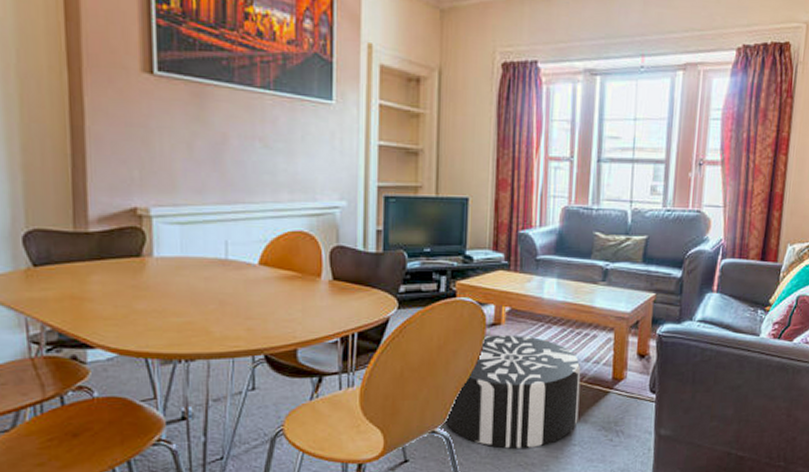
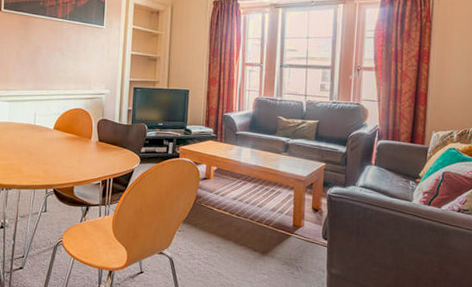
pouf: present [442,335,581,449] -> none [168,186,269,273]

